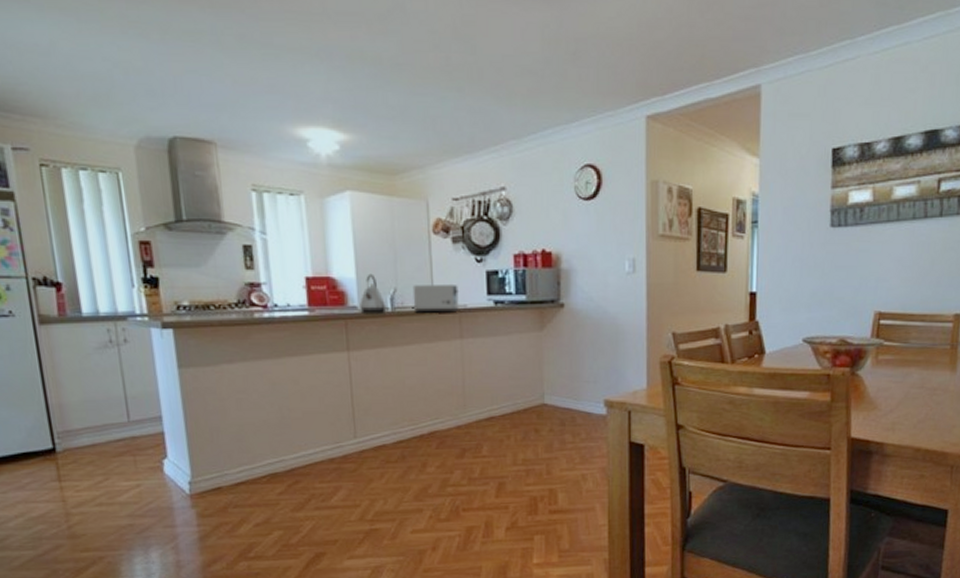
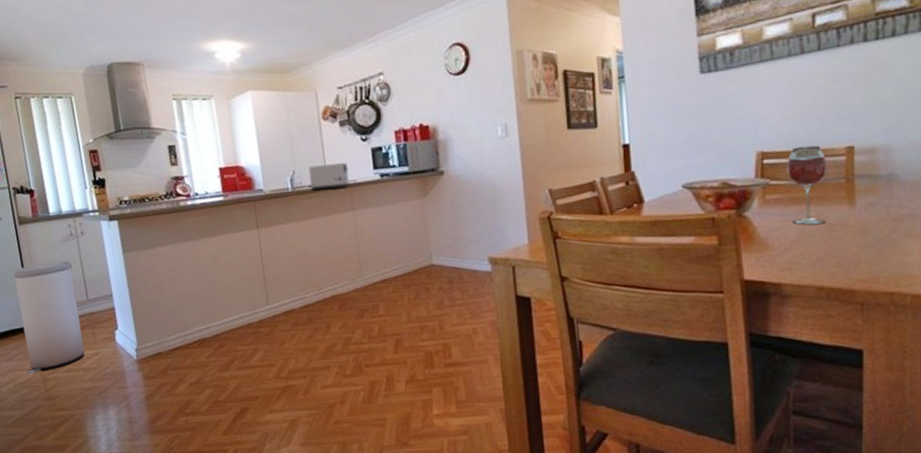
pedal bin: none [28,372,123,507] -> present [13,260,85,374]
kettle: present [358,273,387,315] -> none [264,159,288,196]
wineglass: none [900,310,937,388] -> present [787,145,828,225]

